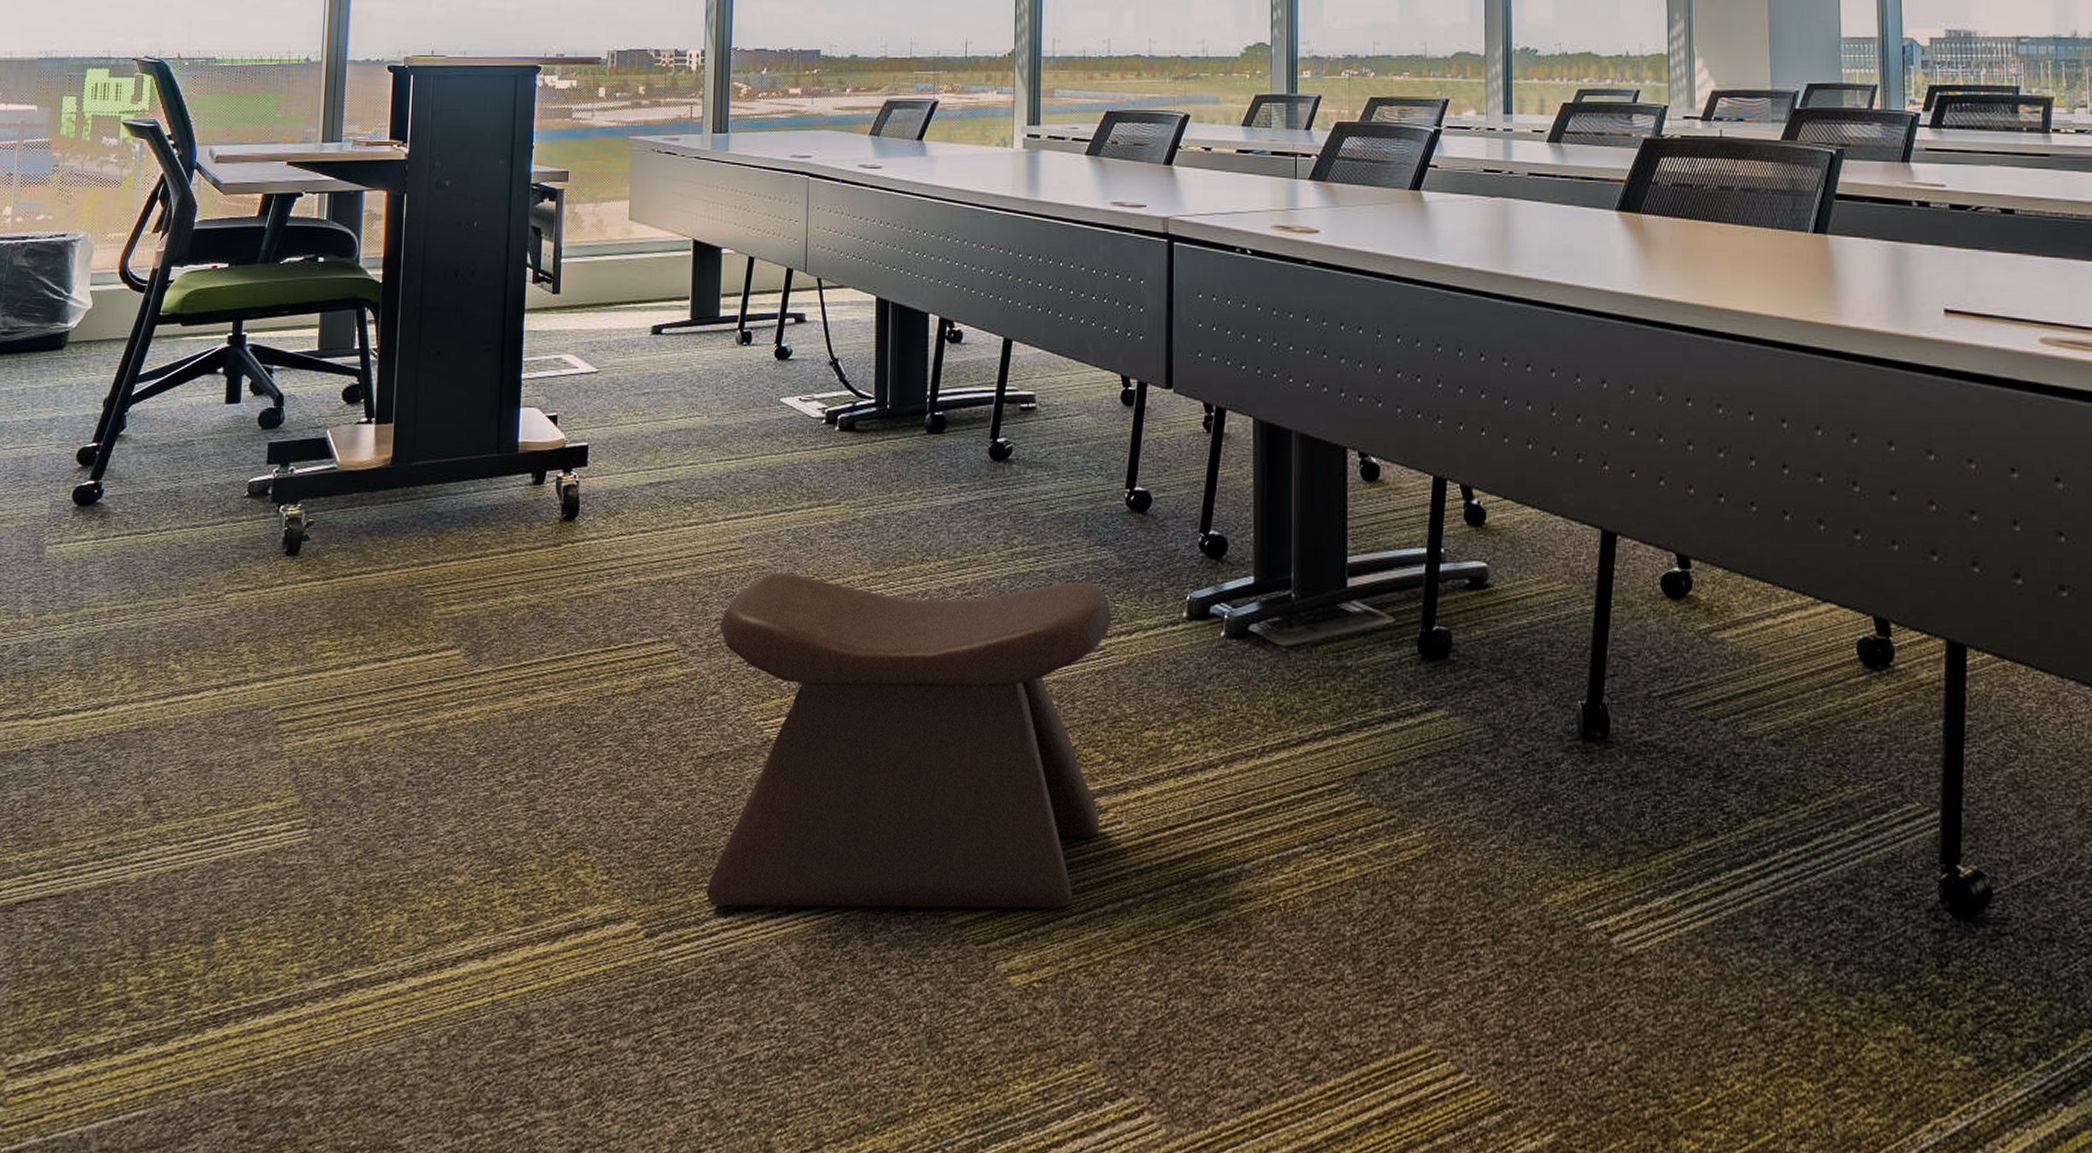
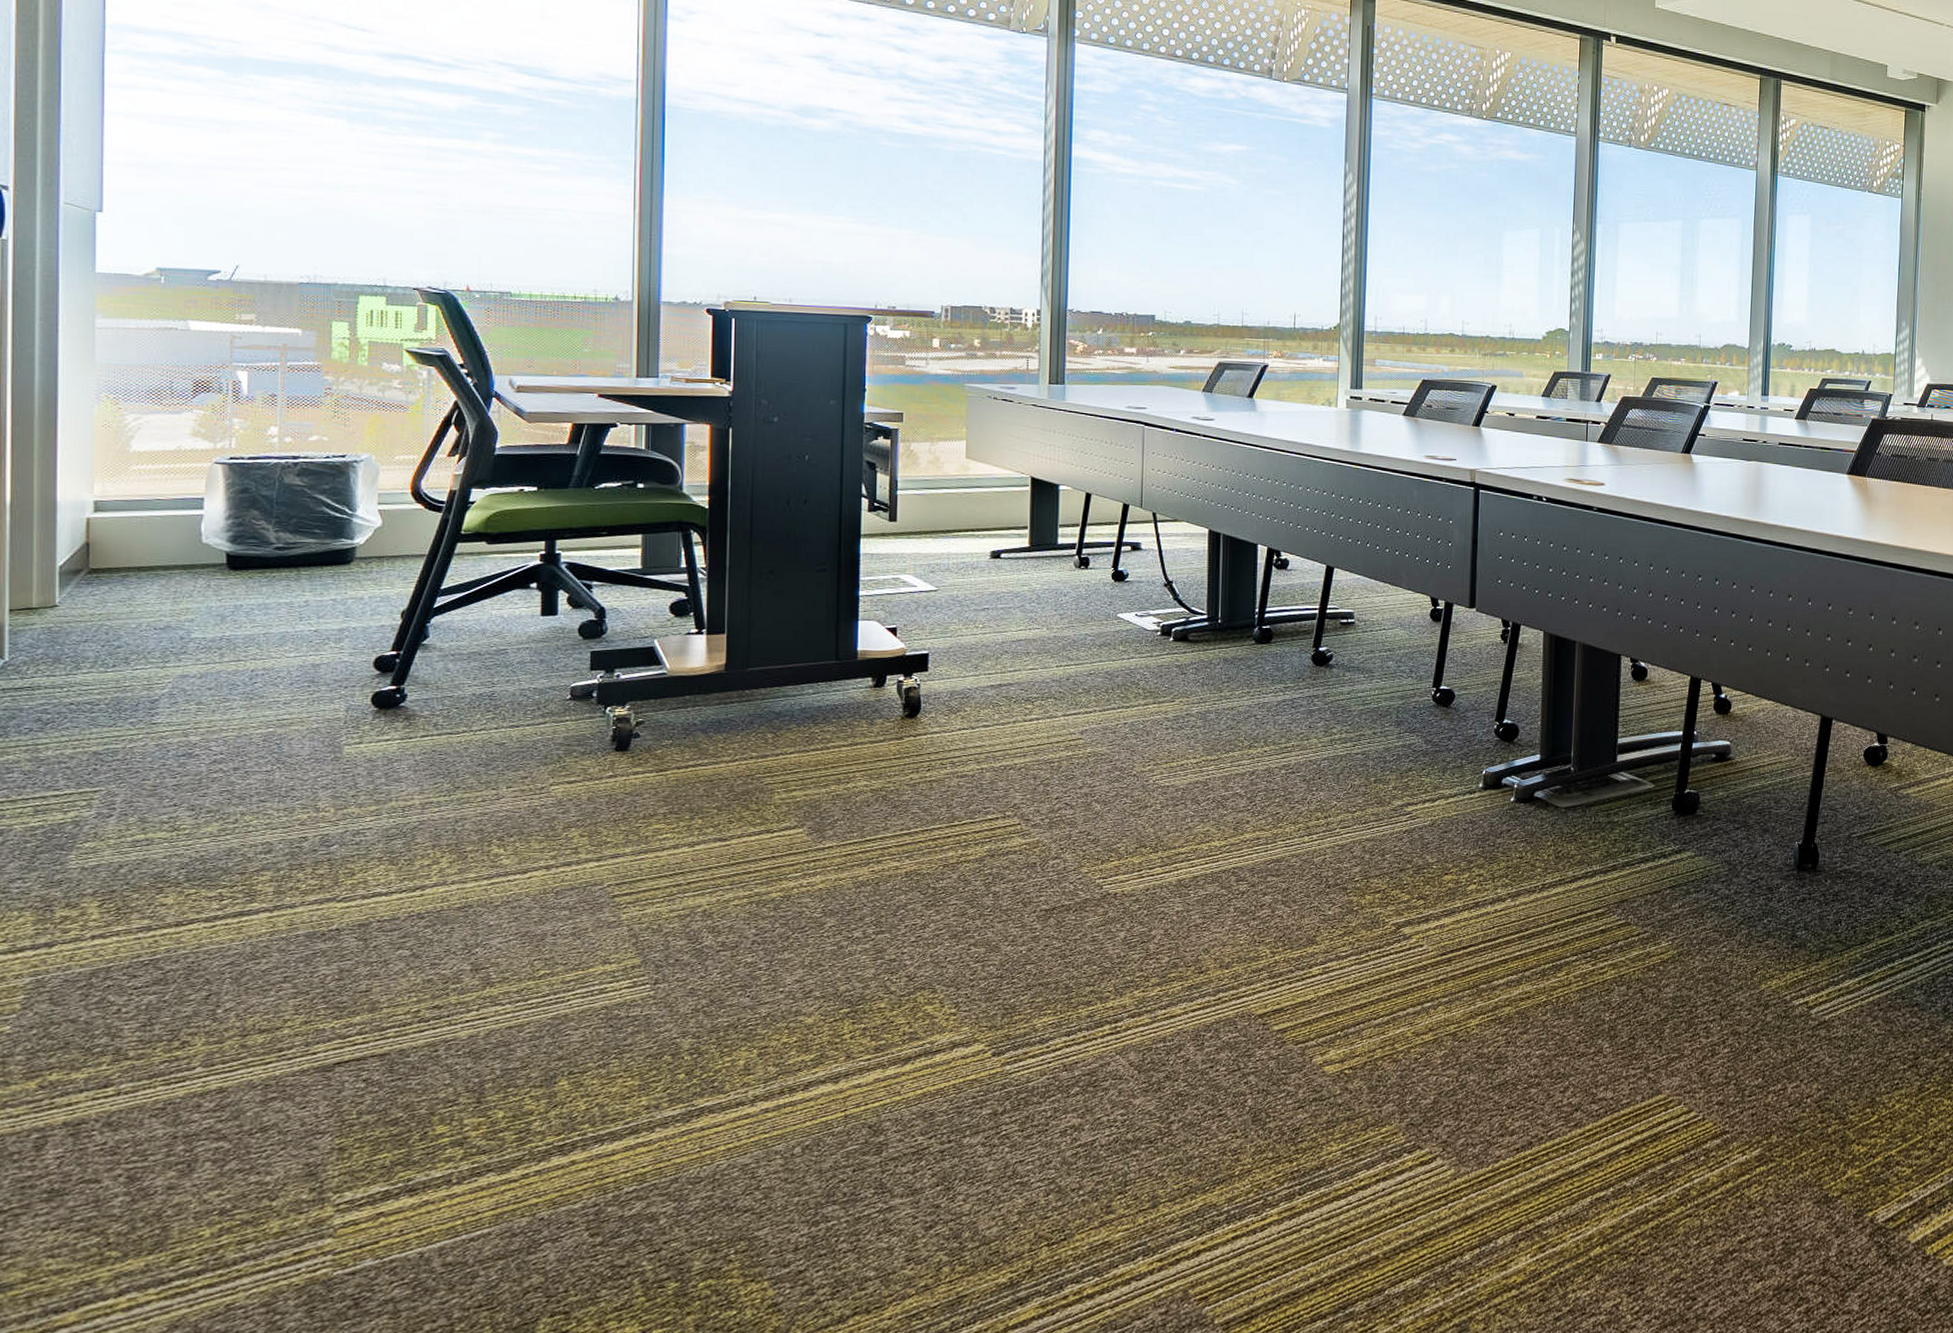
stool: present [706,572,1112,909] -> none [1050,758,1418,1027]

